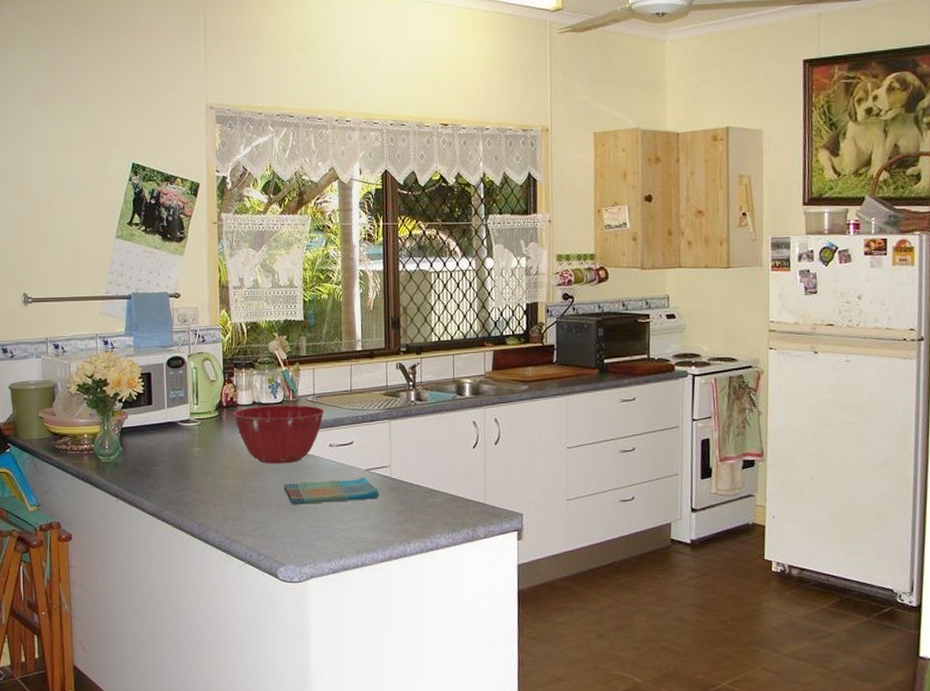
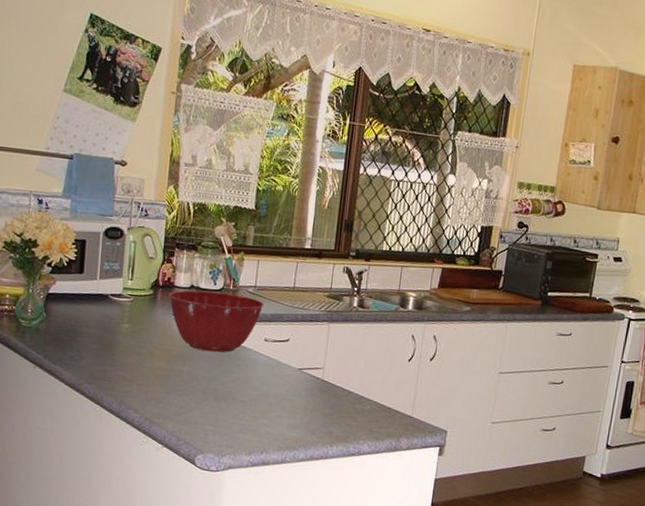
dish towel: present [283,476,380,505] -> none [212,372,310,399]

